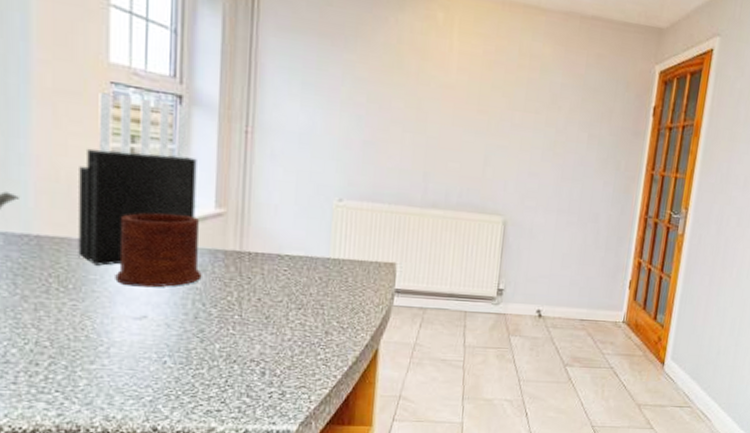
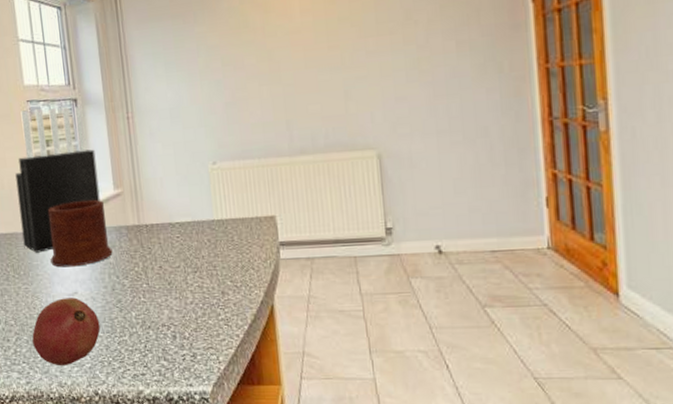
fruit: none [74,321,172,398] -> present [32,297,101,366]

